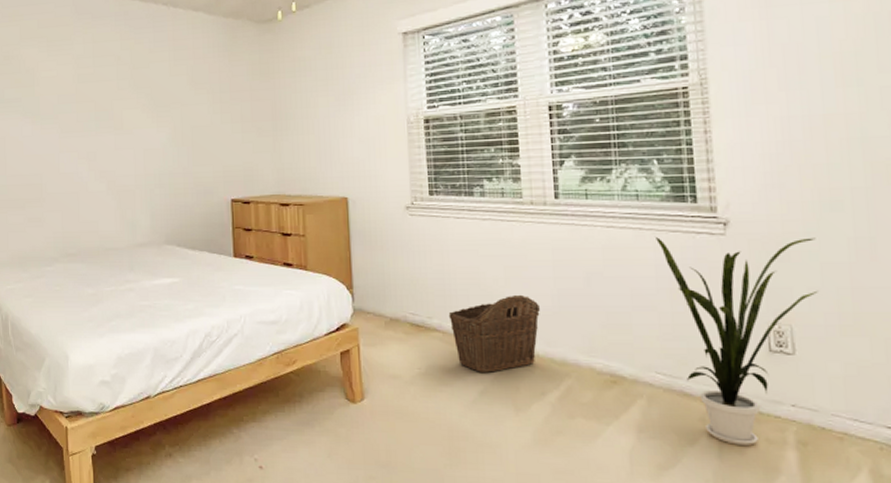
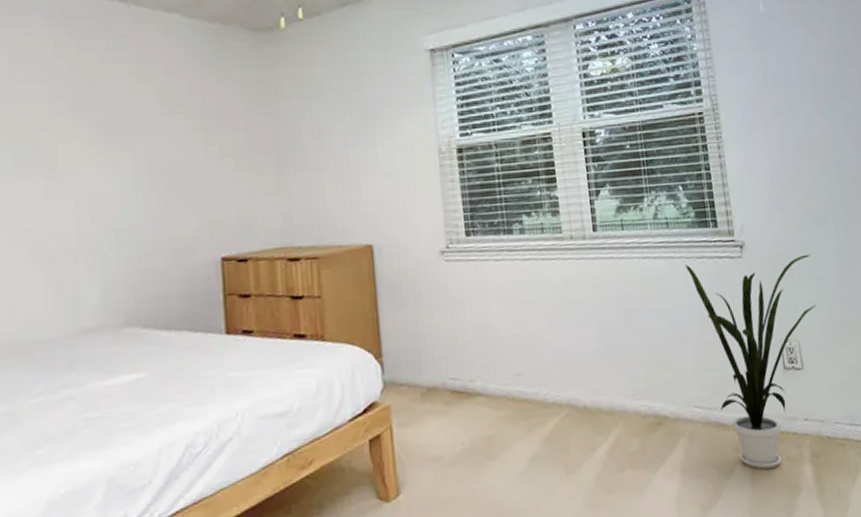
wicker basket: present [448,294,540,373] -> none [492,340,585,437]

